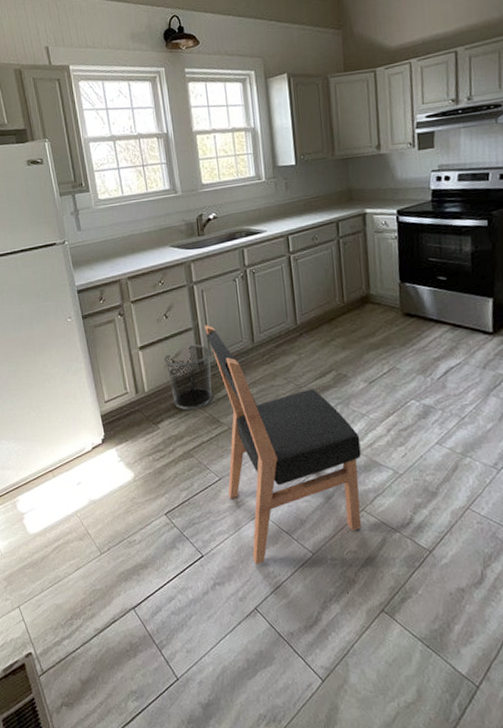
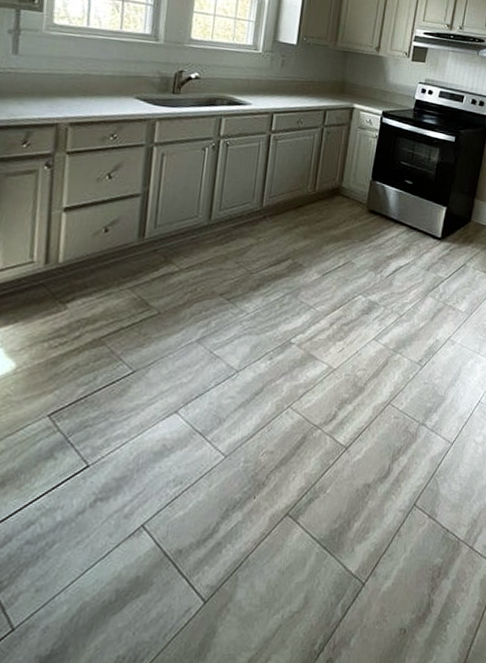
waste bin: present [164,344,213,410] -> none [94,213,157,289]
dining chair: present [205,325,362,565] -> none [139,193,302,473]

